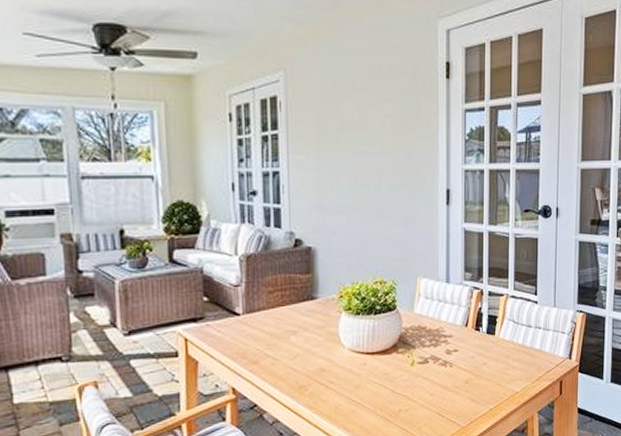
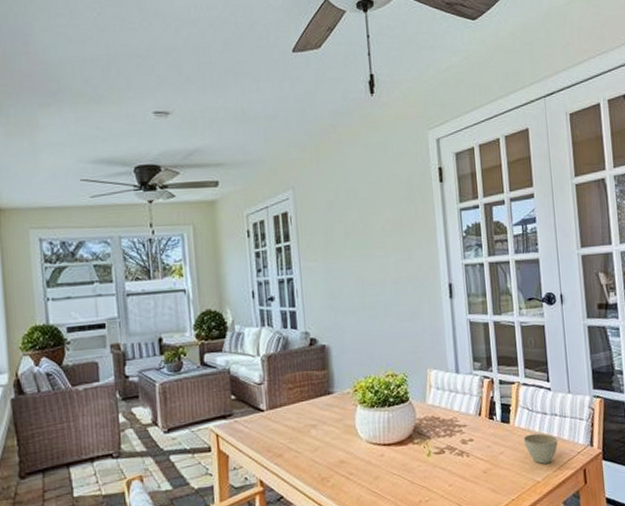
cup: none [506,345,539,375] -> present [523,433,558,464]

